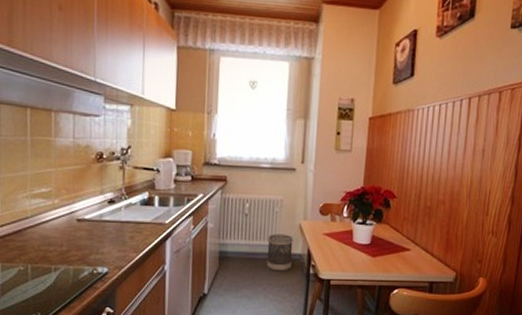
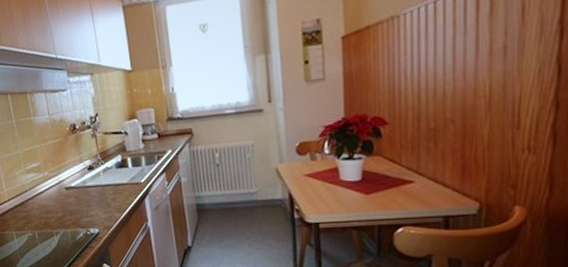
wastebasket: present [266,234,293,271] -> none [243,180,274,219]

